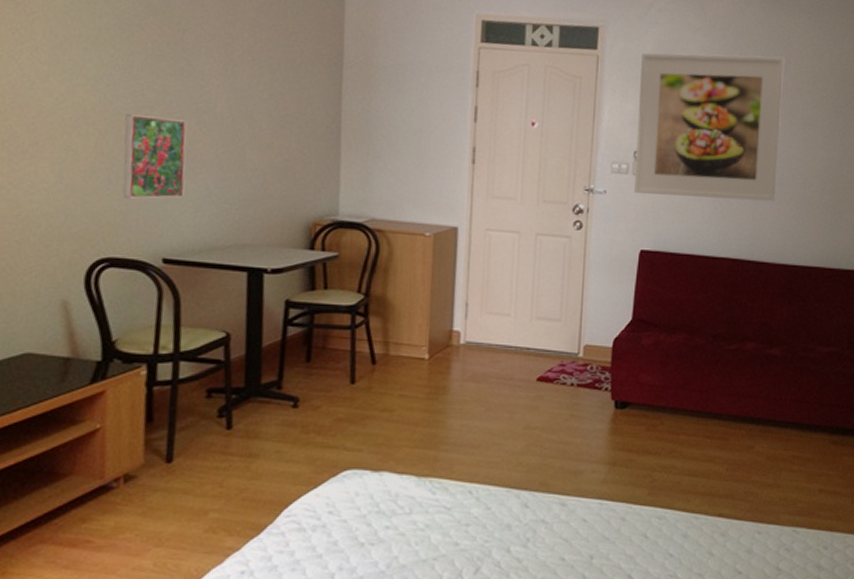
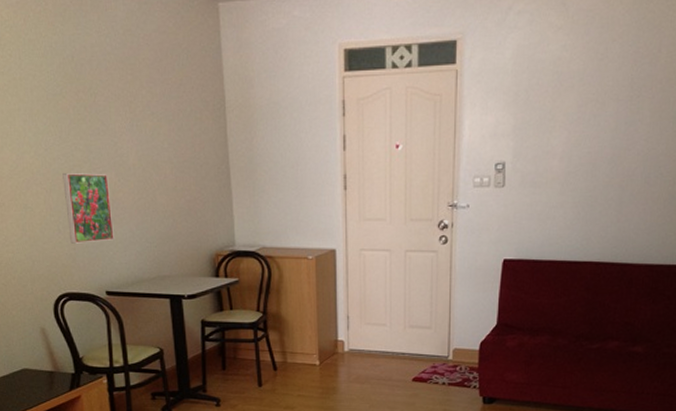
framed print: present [634,52,785,202] -> none [497,46,655,205]

